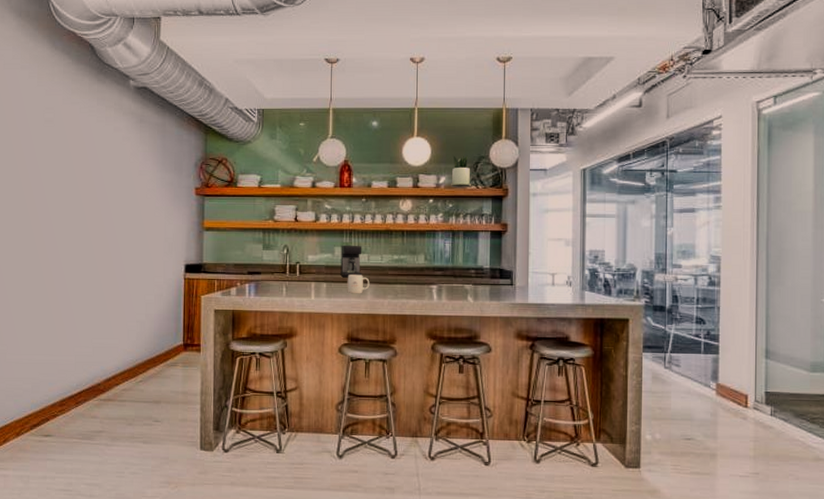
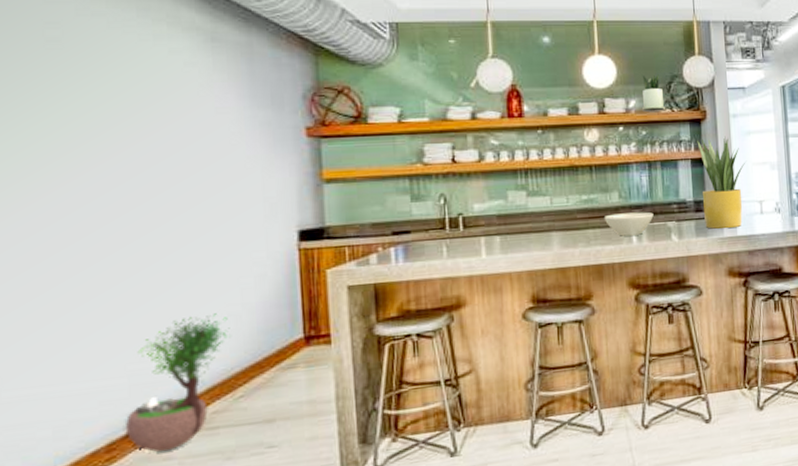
potted tree: none [72,319,137,411] -> present [126,313,230,452]
coffee maker: present [340,245,362,278] -> none [515,186,545,228]
mug: present [347,274,370,294] -> none [526,222,556,247]
bowl: none [410,273,453,294] -> present [604,212,654,237]
planter: none [497,212,542,296] -> present [697,136,746,230]

